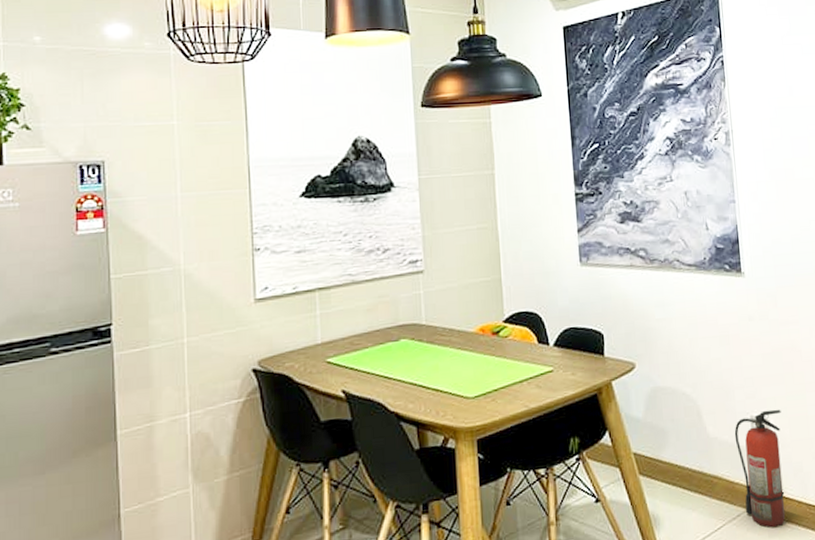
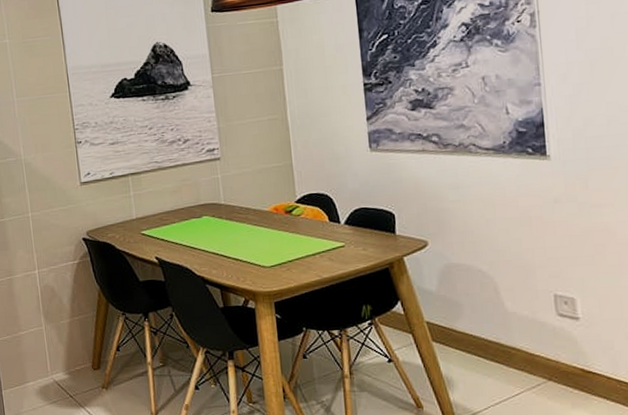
fire extinguisher: present [734,409,786,528] -> none [535,289,592,399]

